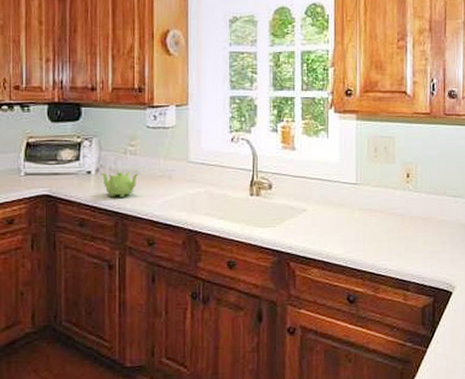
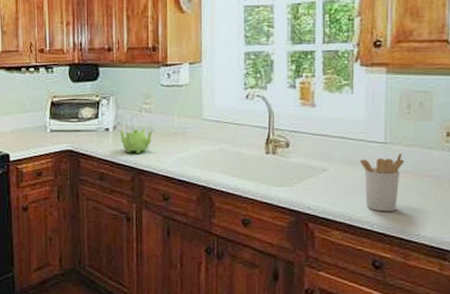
utensil holder: none [334,192,373,249] -> present [359,152,405,212]

